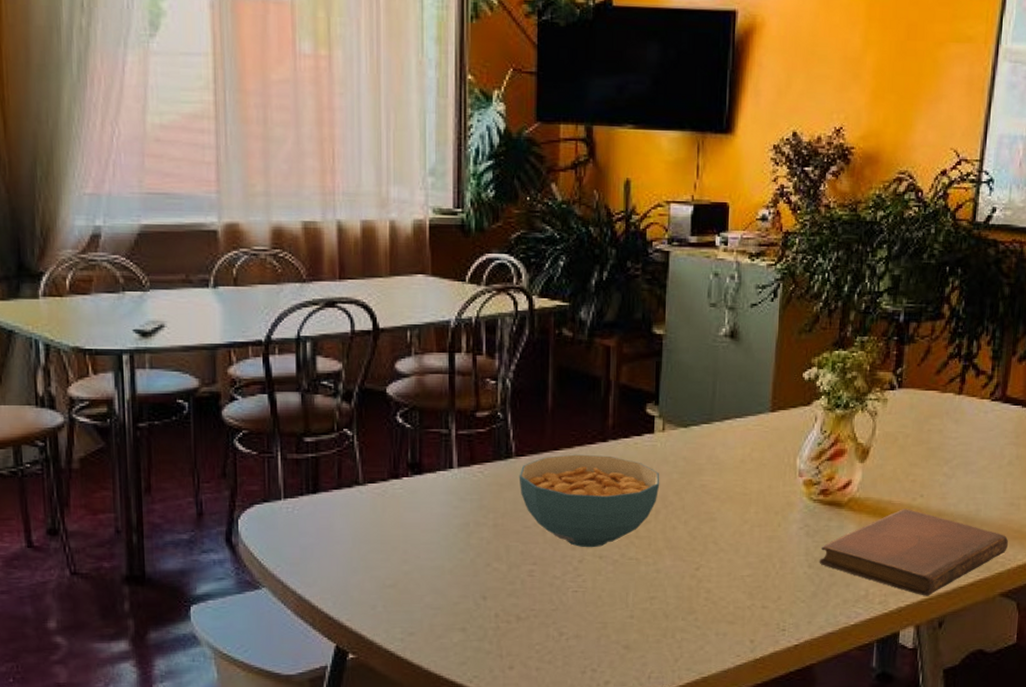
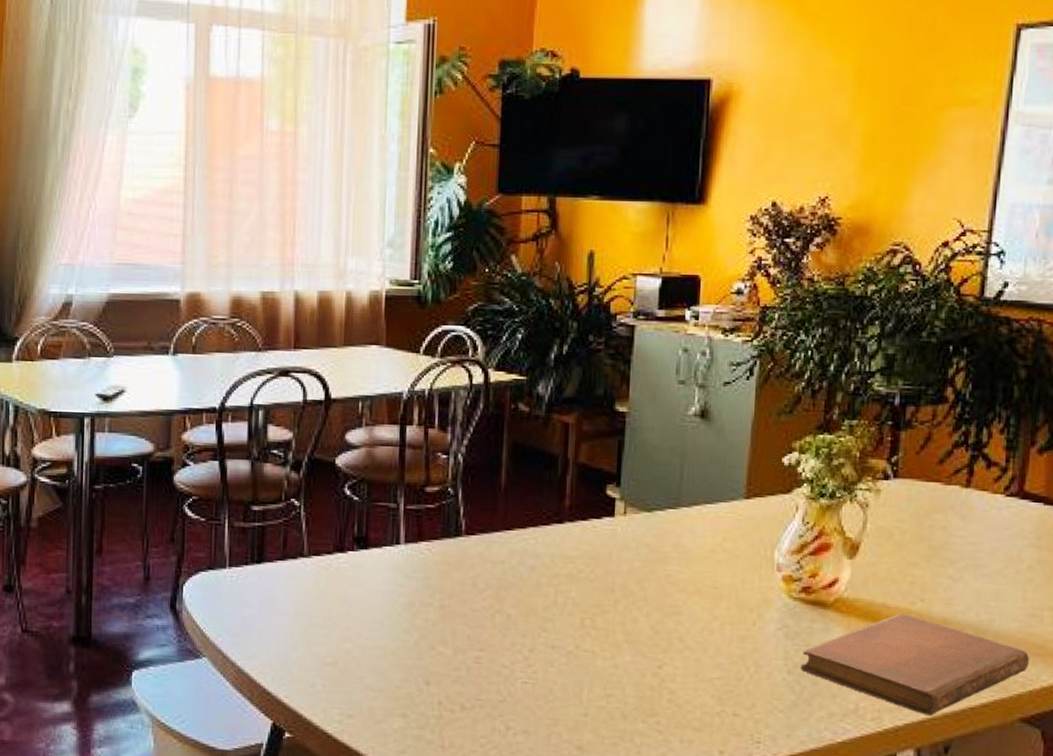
cereal bowl: present [519,454,660,548] -> none [468,535,620,637]

